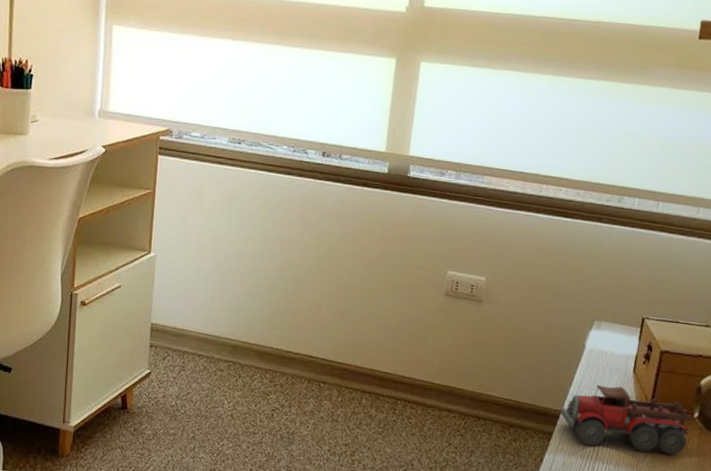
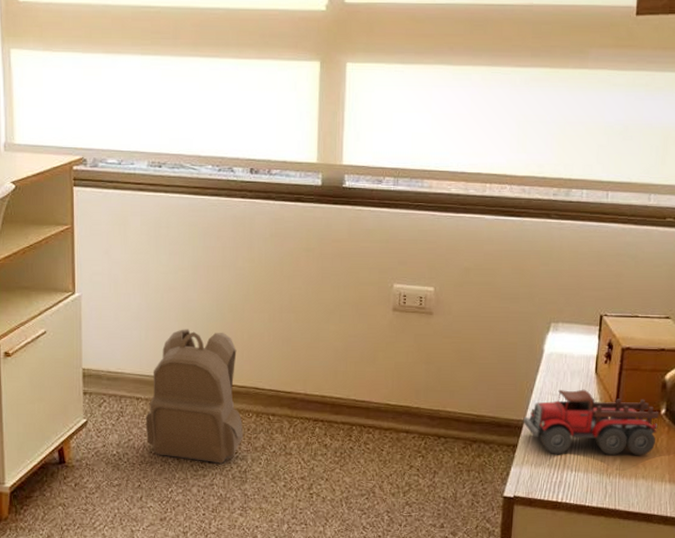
backpack: none [204,295,295,424] -> present [145,329,244,464]

